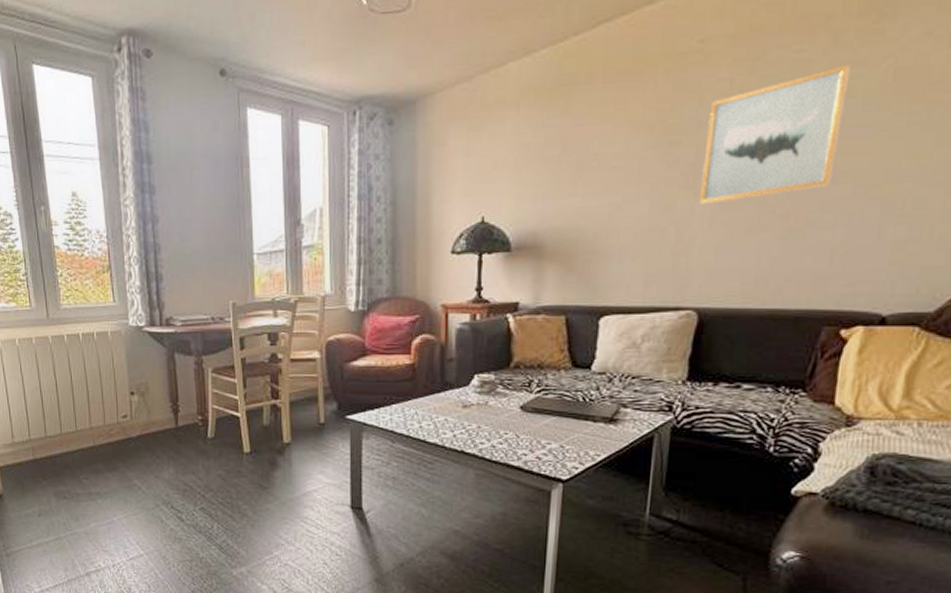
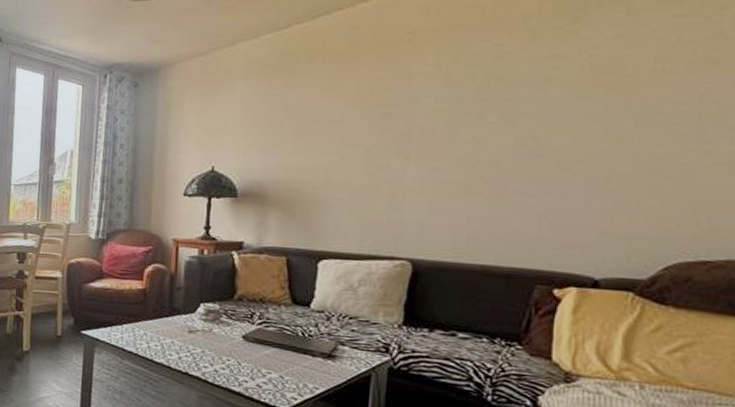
wall art: present [700,65,851,205] -> none [411,58,549,168]

